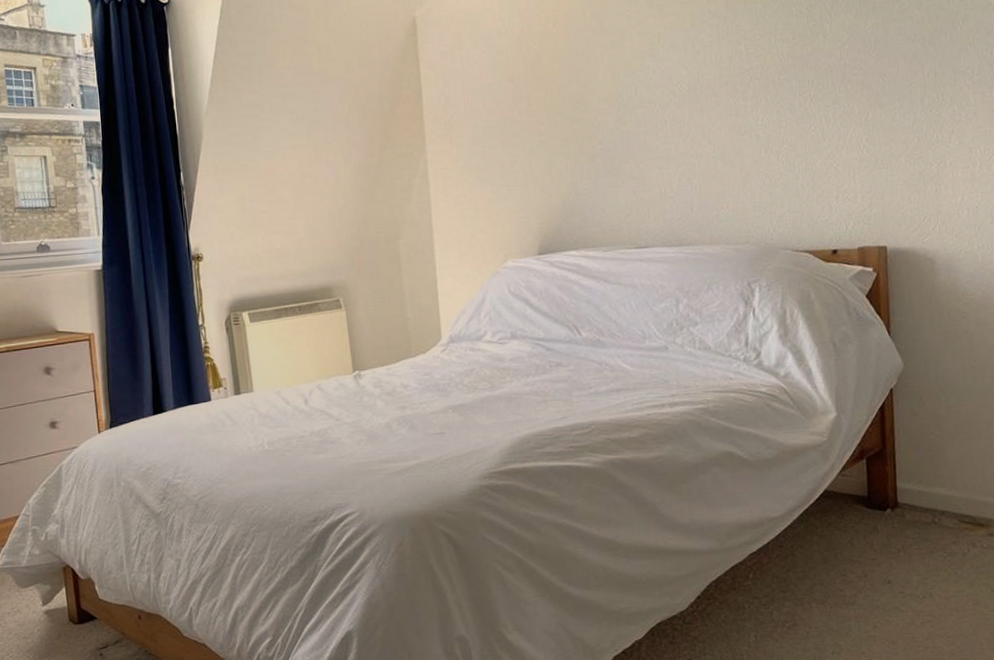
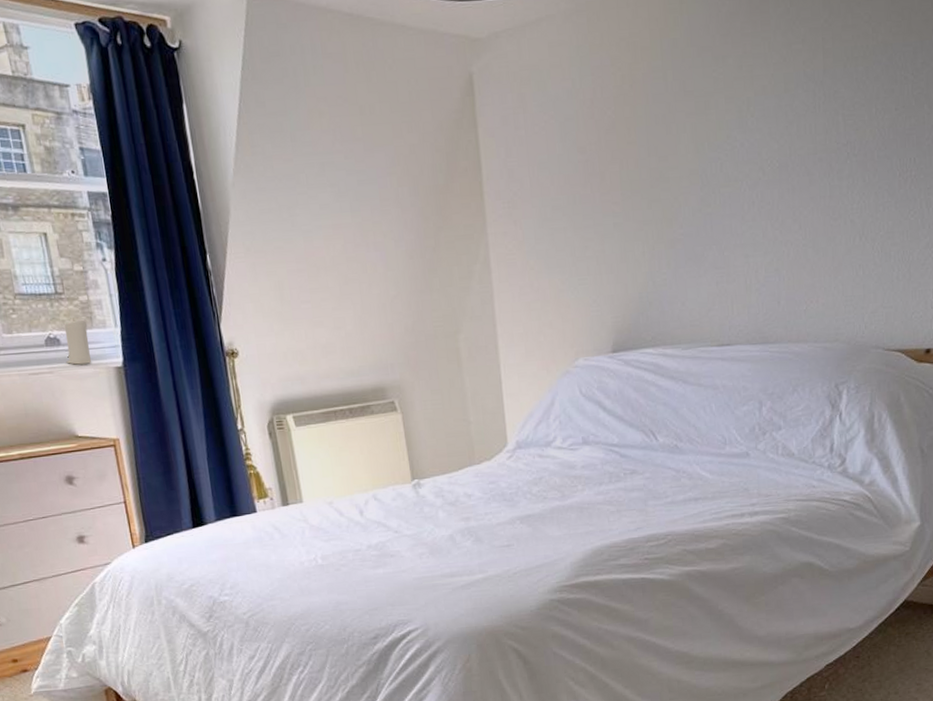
candle: none [54,227,75,269] -> present [63,317,91,365]

